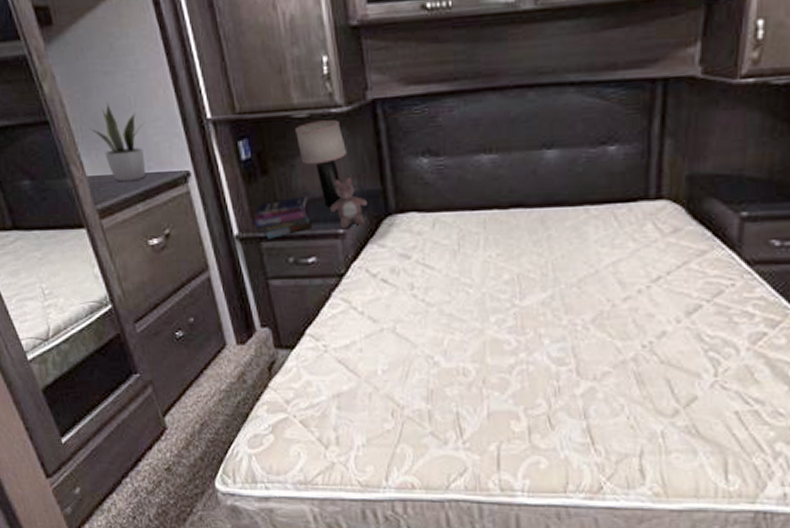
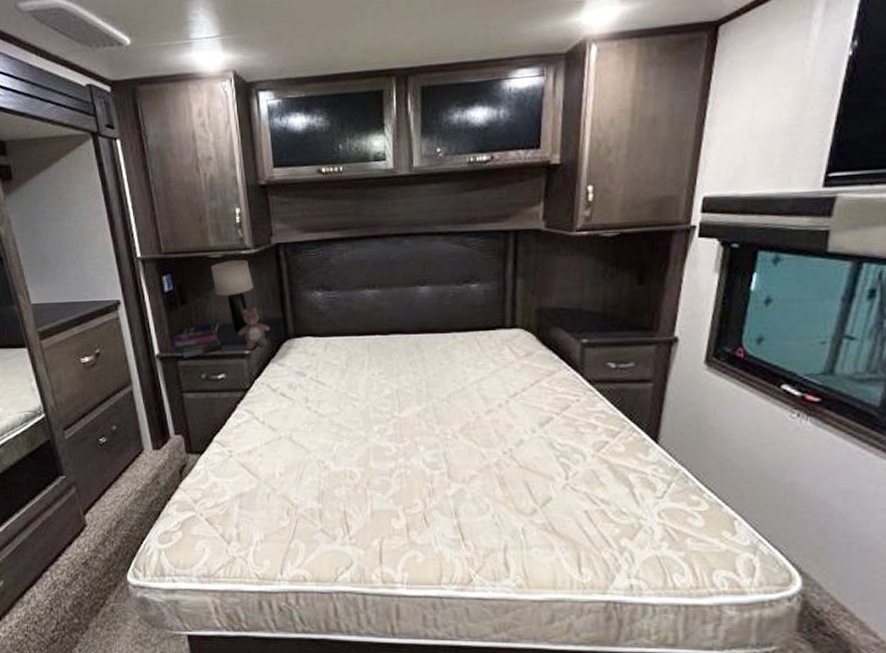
potted plant: present [90,103,146,182] -> none [38,243,83,309]

